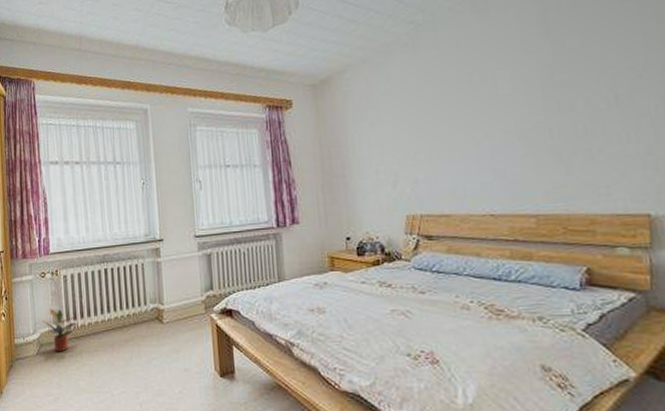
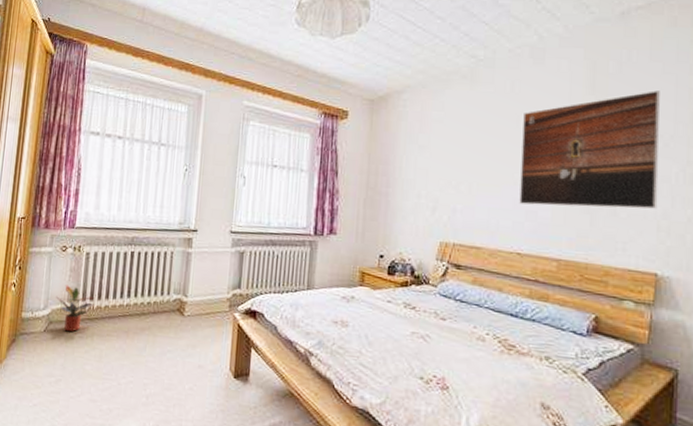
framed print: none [475,21,639,164] -> present [519,90,660,209]

